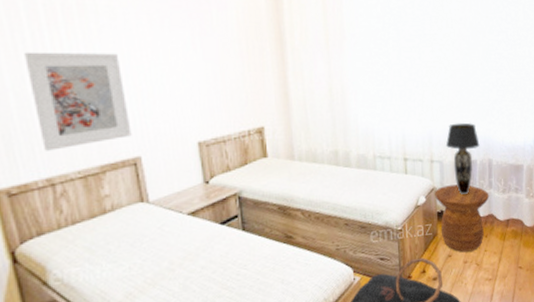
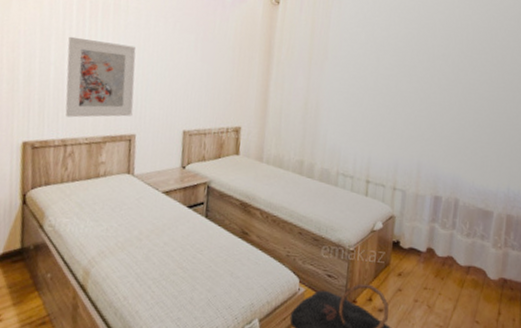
side table: present [434,184,490,253] -> none [392,216,452,291]
table lamp: present [445,122,480,195] -> none [411,155,448,231]

